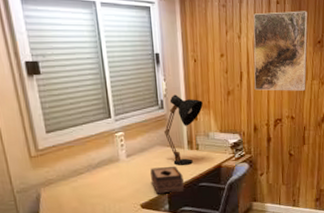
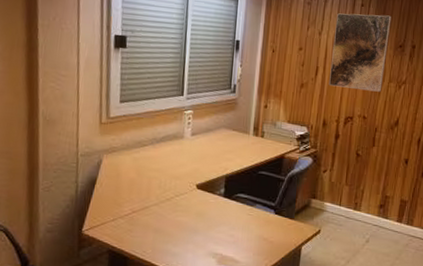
tissue box: present [150,167,184,194] -> none [211,149,244,177]
desk lamp: present [163,94,203,165] -> none [231,81,275,151]

